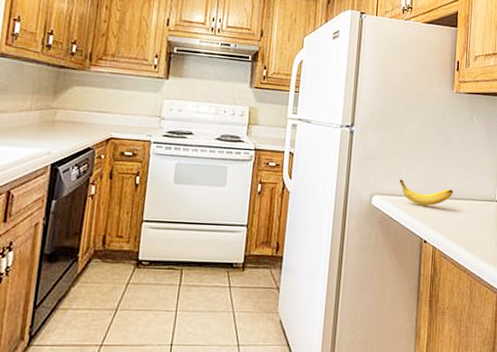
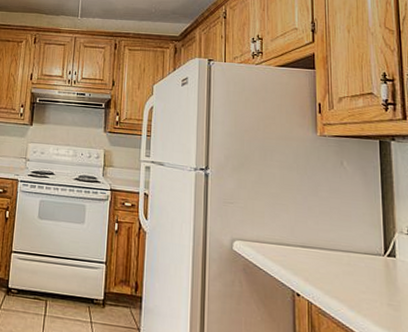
banana: present [399,179,454,206] -> none [262,225,327,256]

